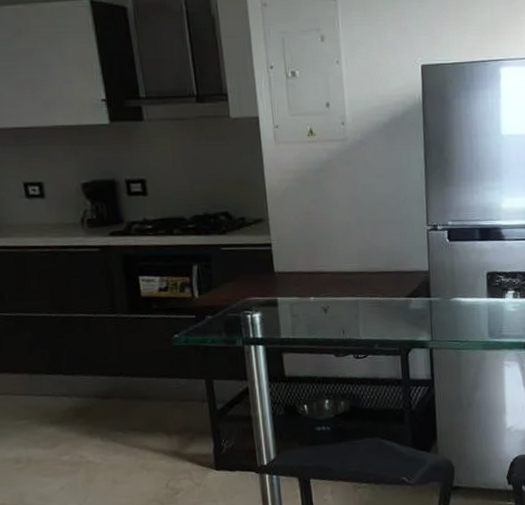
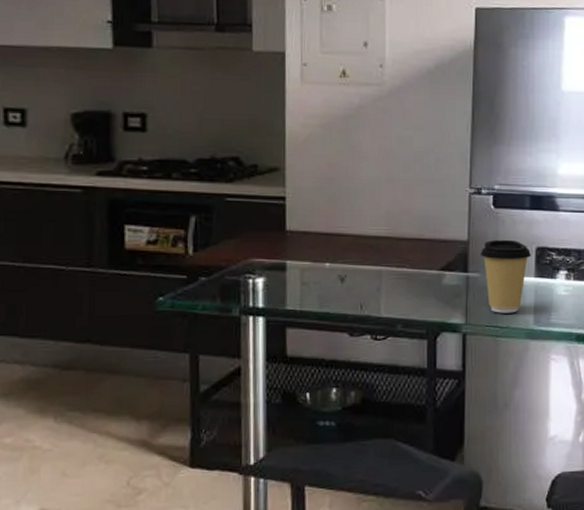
coffee cup: none [439,267,483,330] -> present [480,239,531,313]

